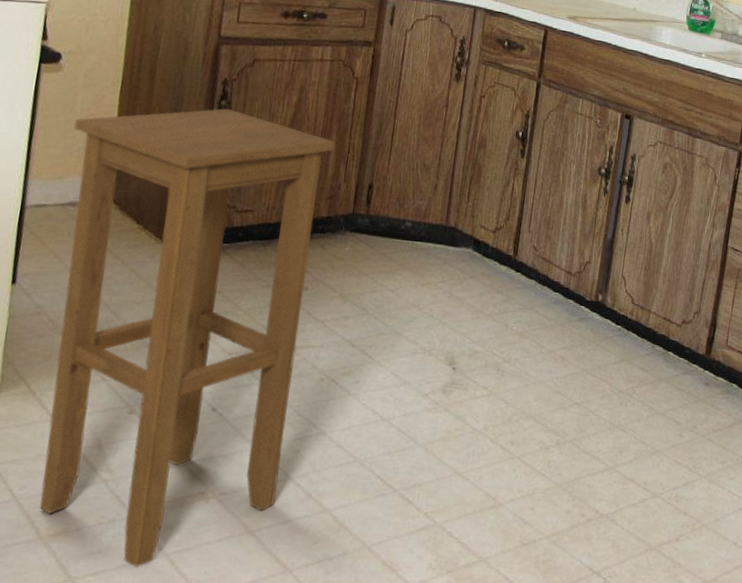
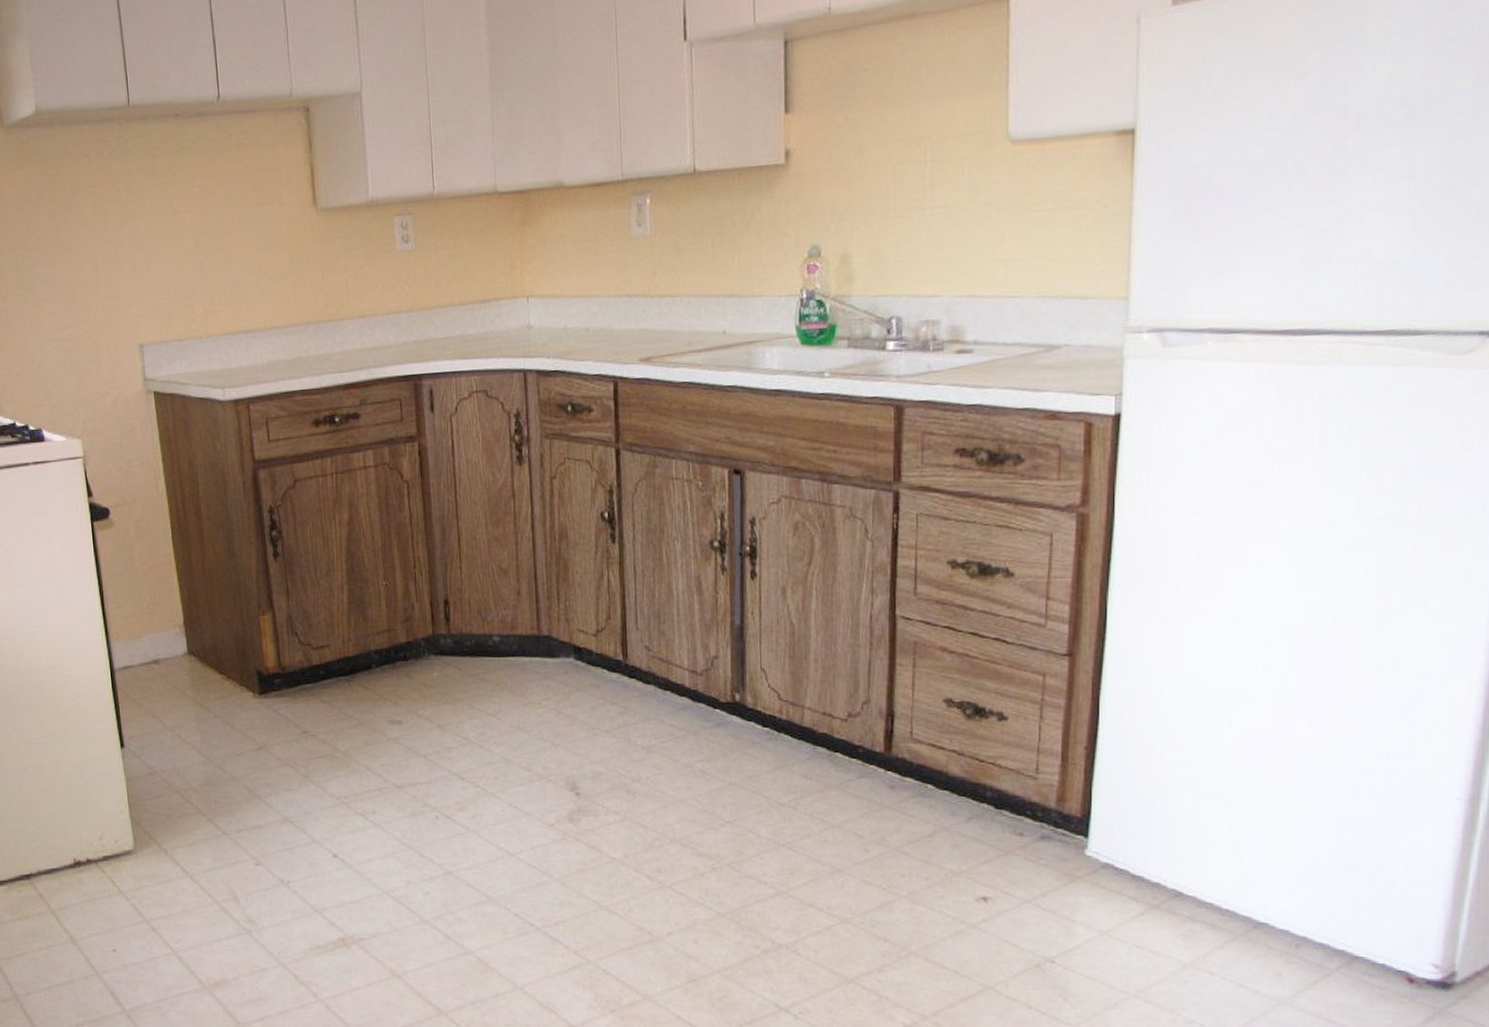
stool: present [40,108,335,567] -> none [137,538,415,1013]

